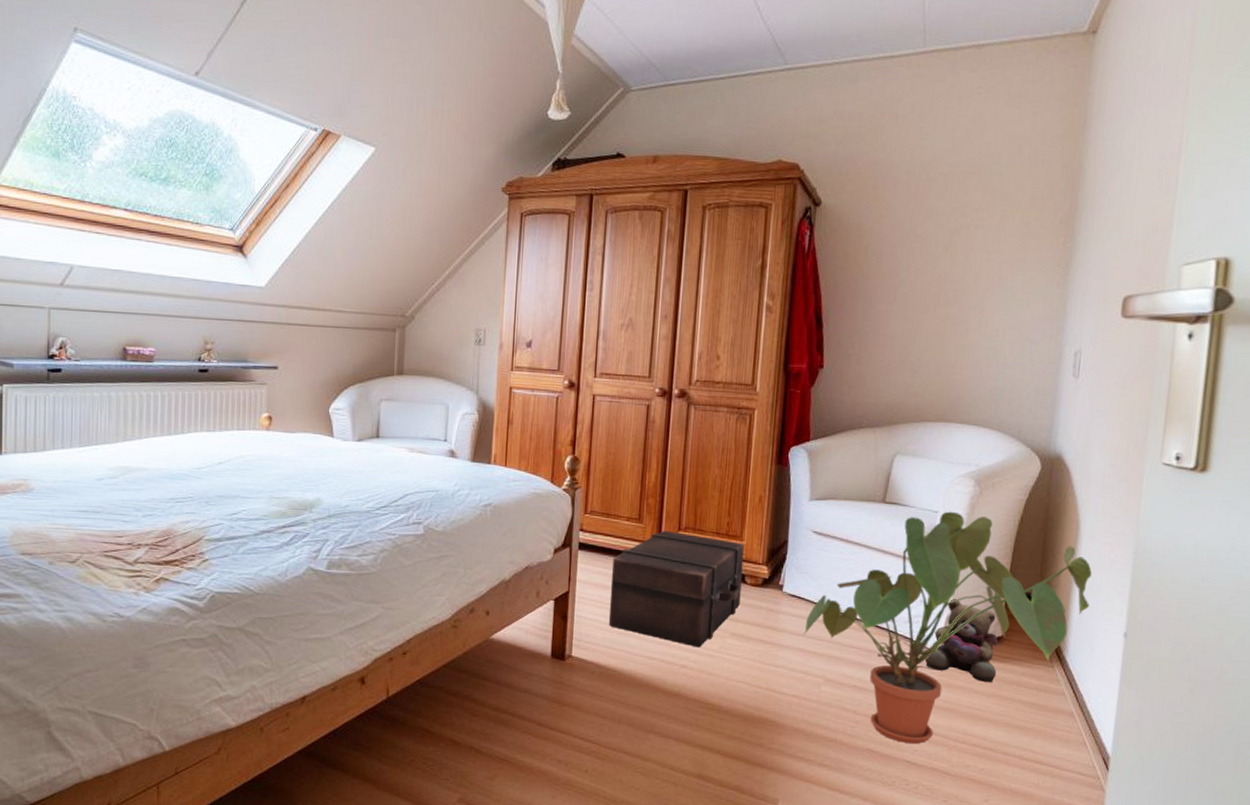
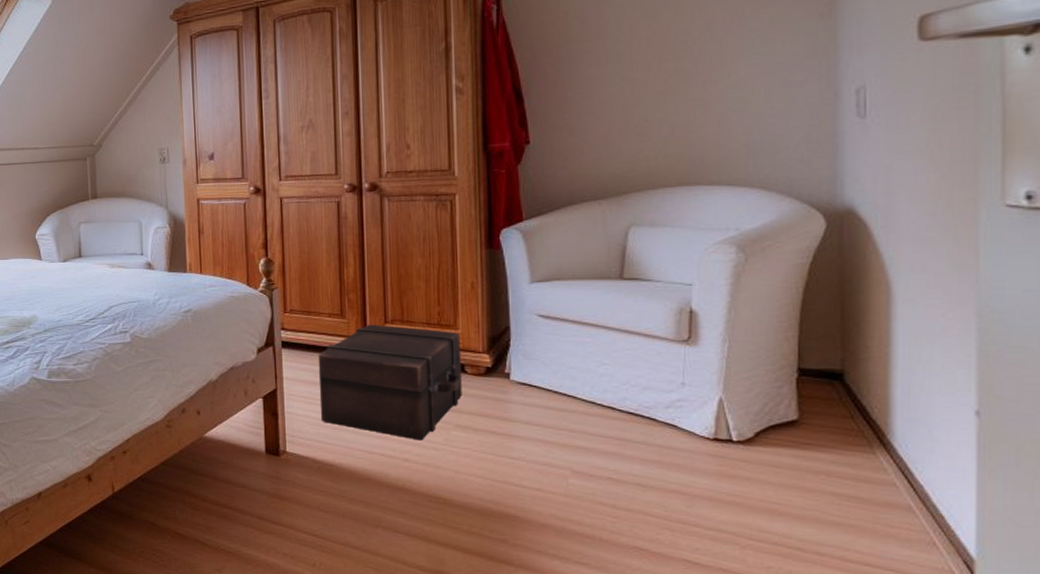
house plant: present [803,511,1093,744] -> none [539,282,920,541]
teddy bear: present [924,599,999,682] -> none [696,380,795,472]

